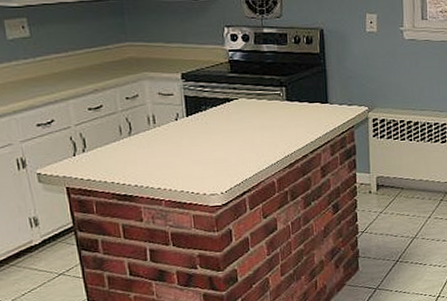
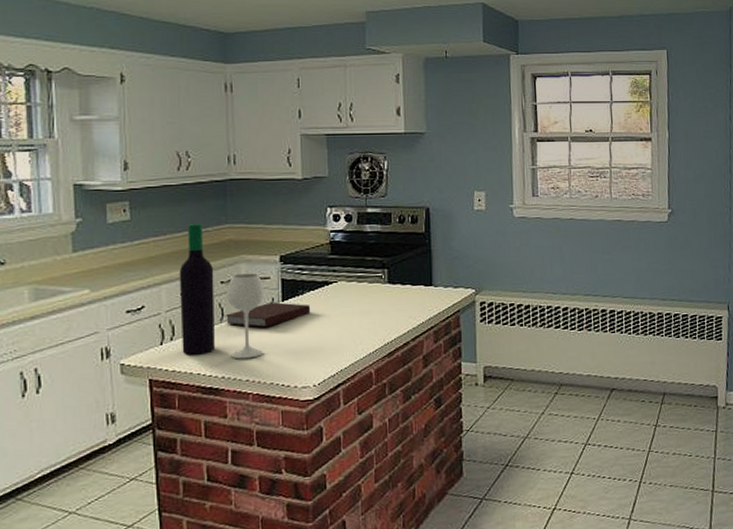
wine bottle: none [84,41,172,170] -> present [179,224,265,359]
notebook: none [132,117,215,141] -> present [225,302,311,328]

